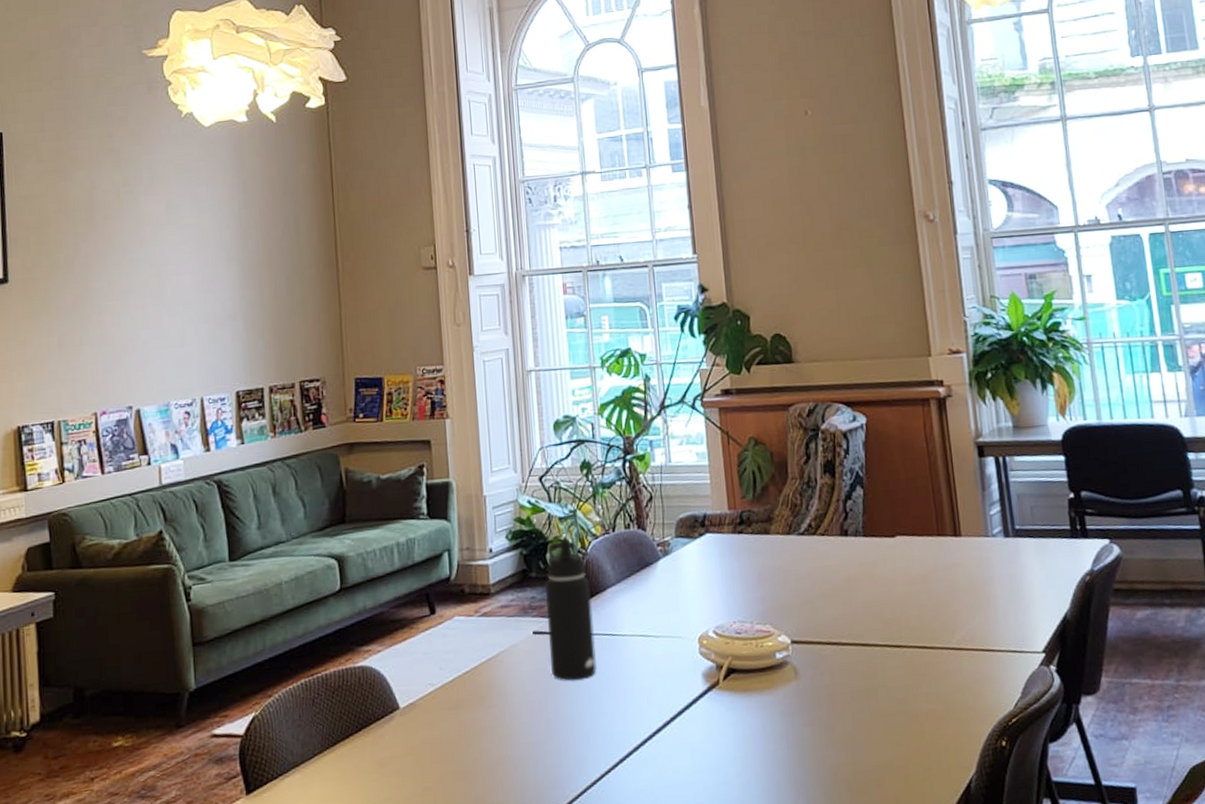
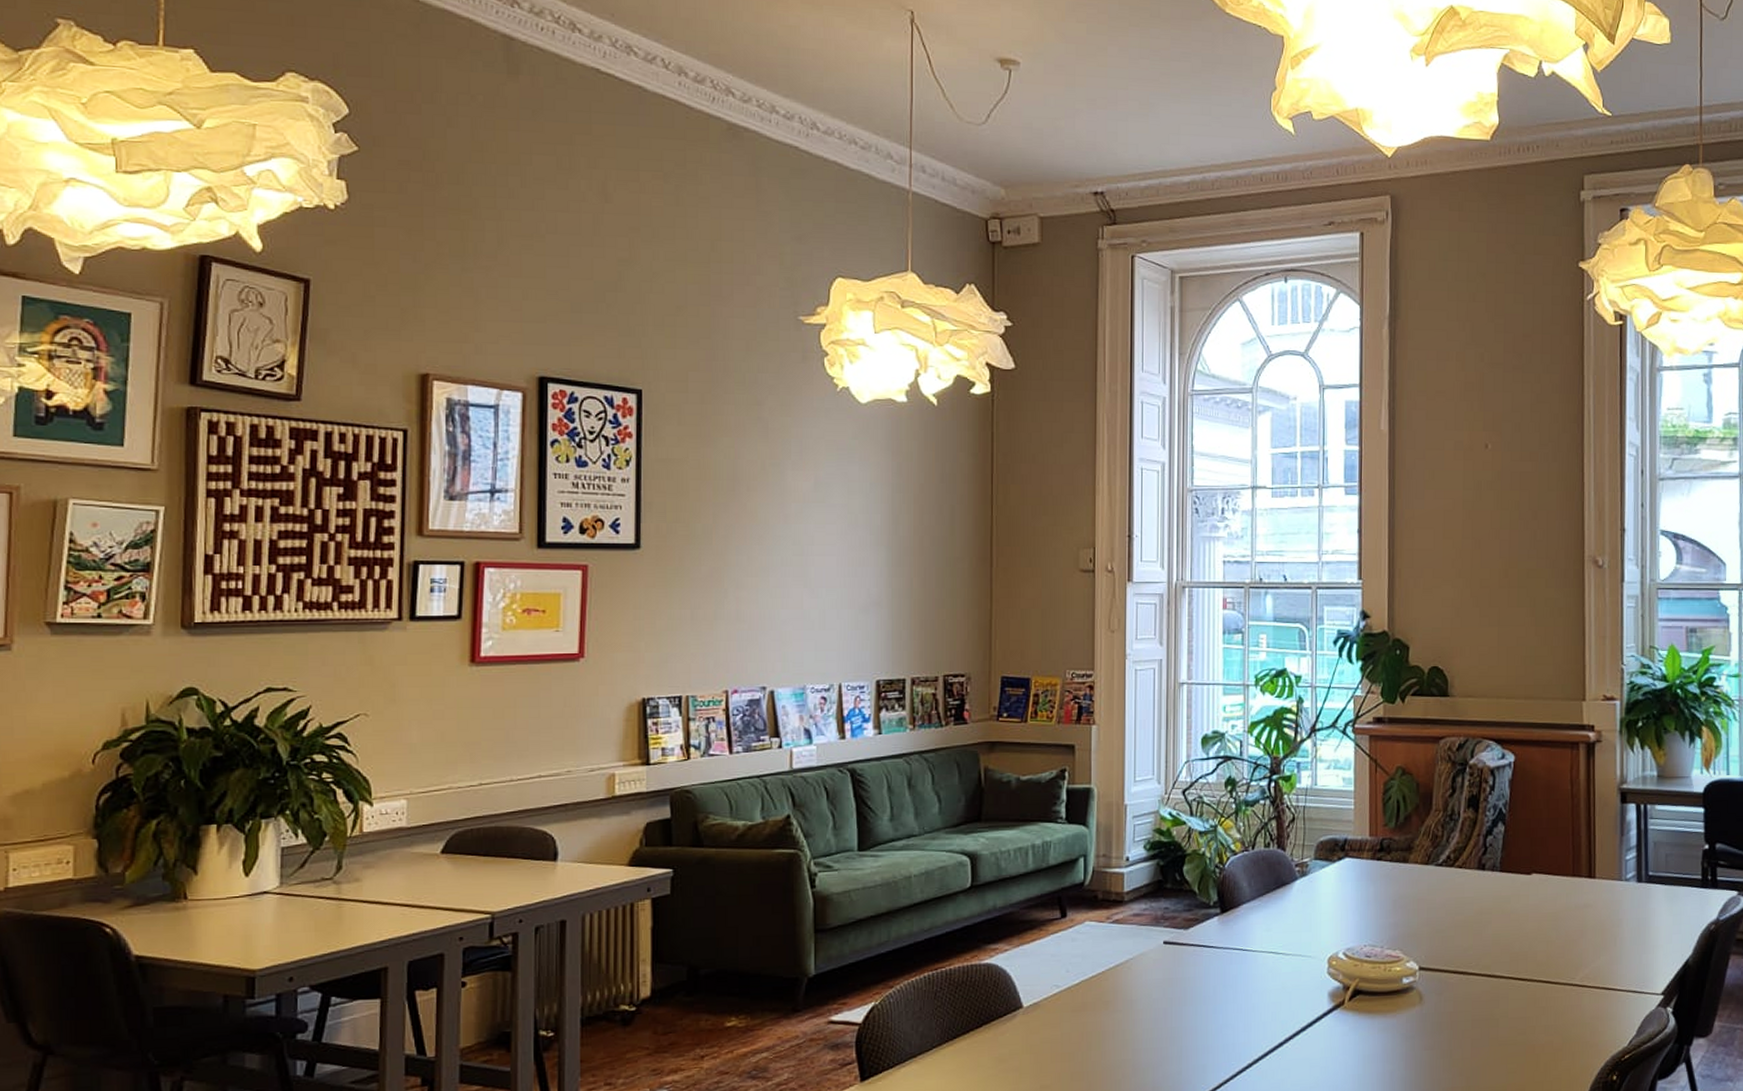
water bottle: present [544,538,597,680] -> none [1178,853,1225,991]

